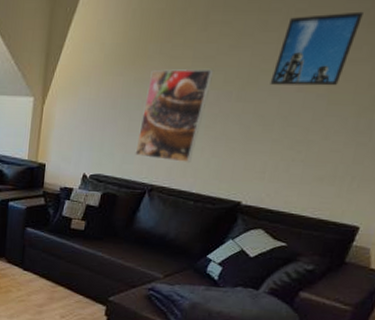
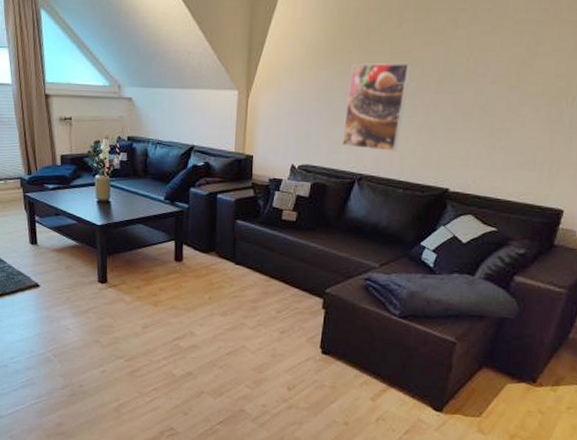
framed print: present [270,11,364,86] -> none [465,11,543,78]

